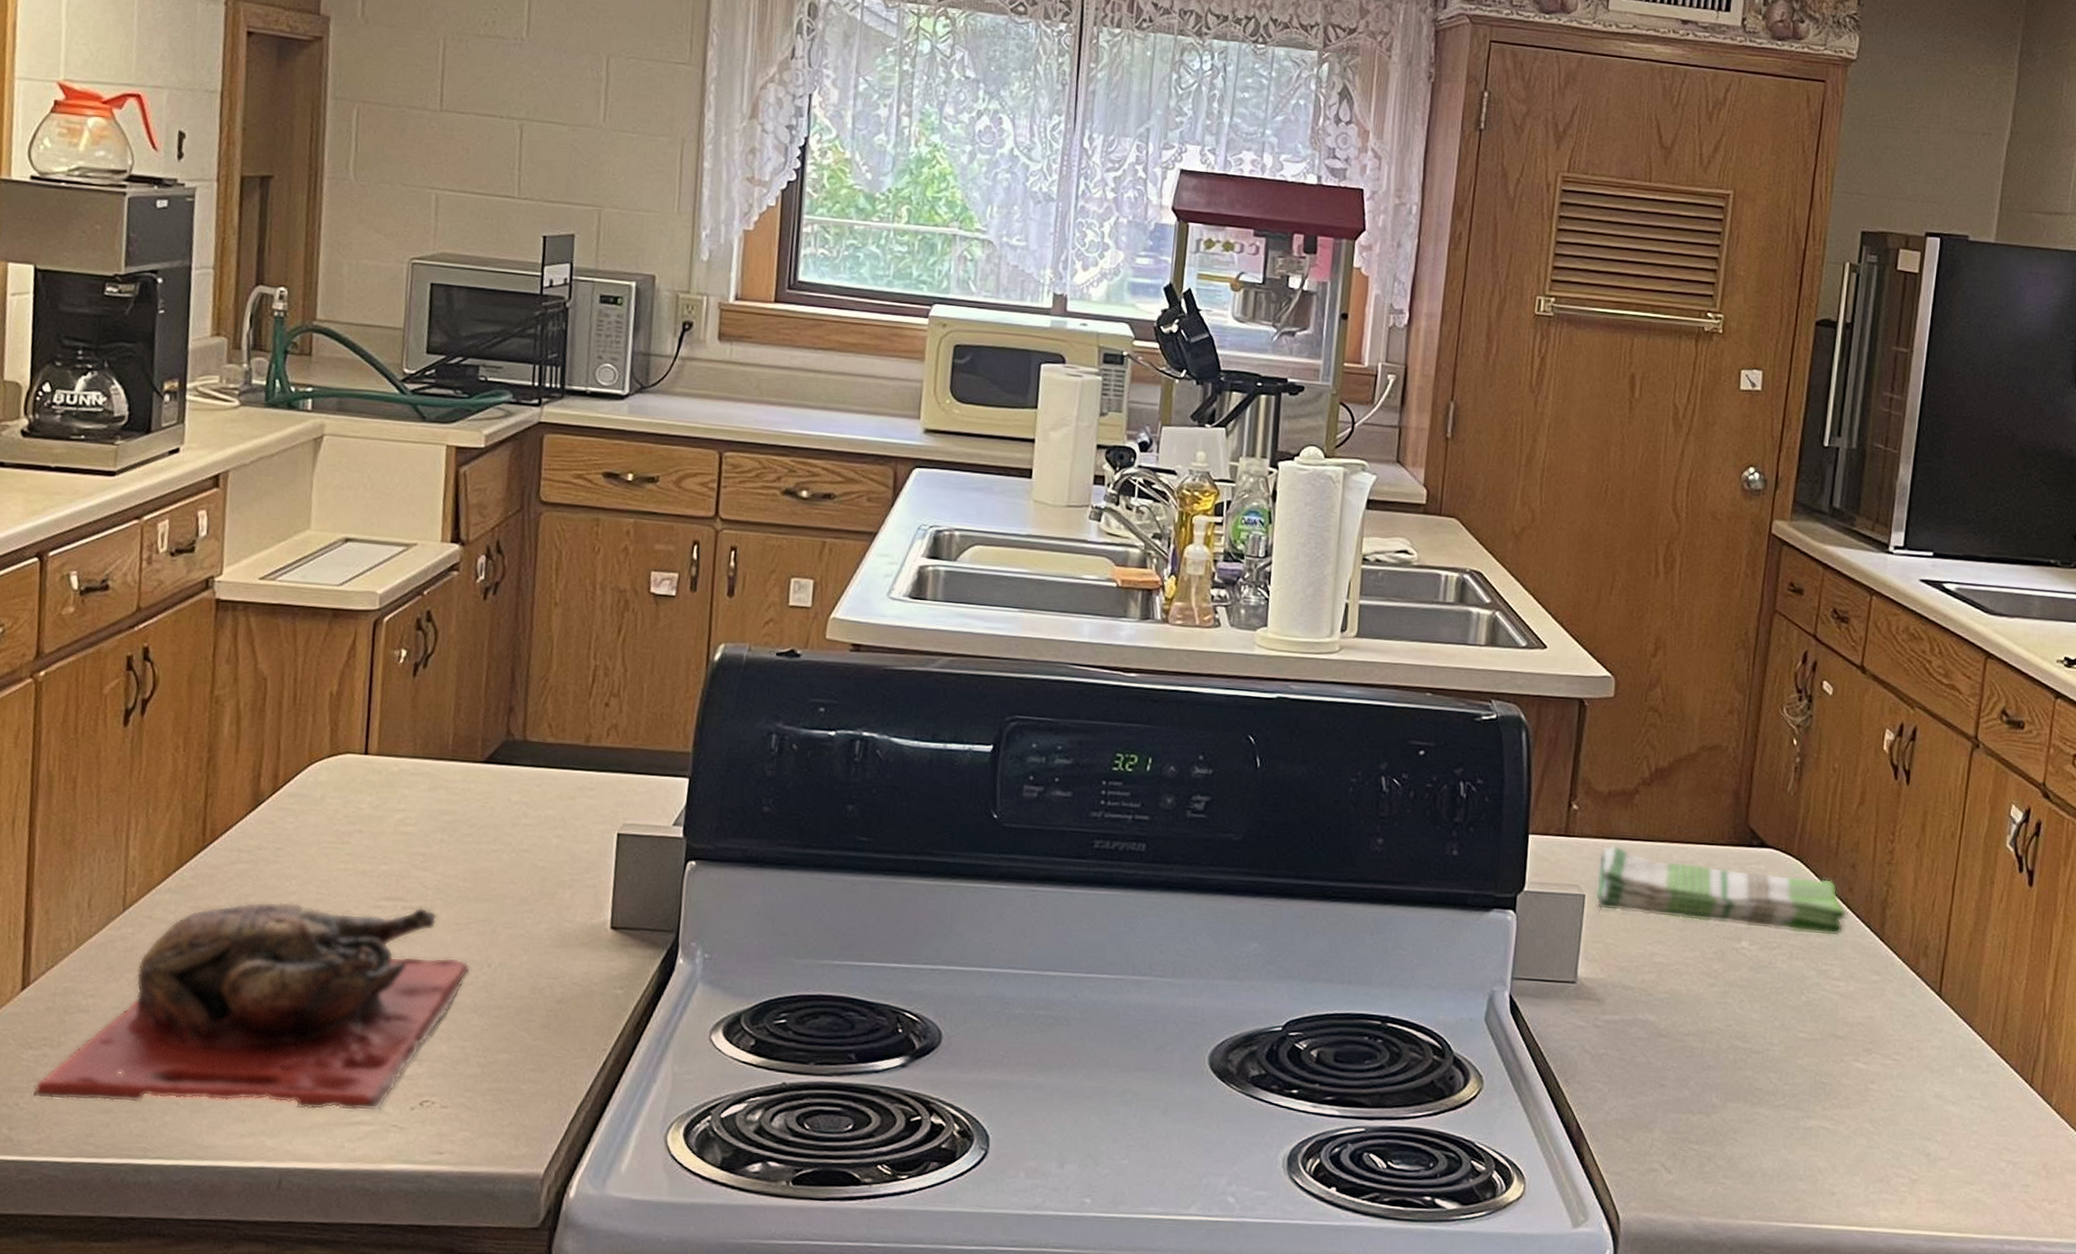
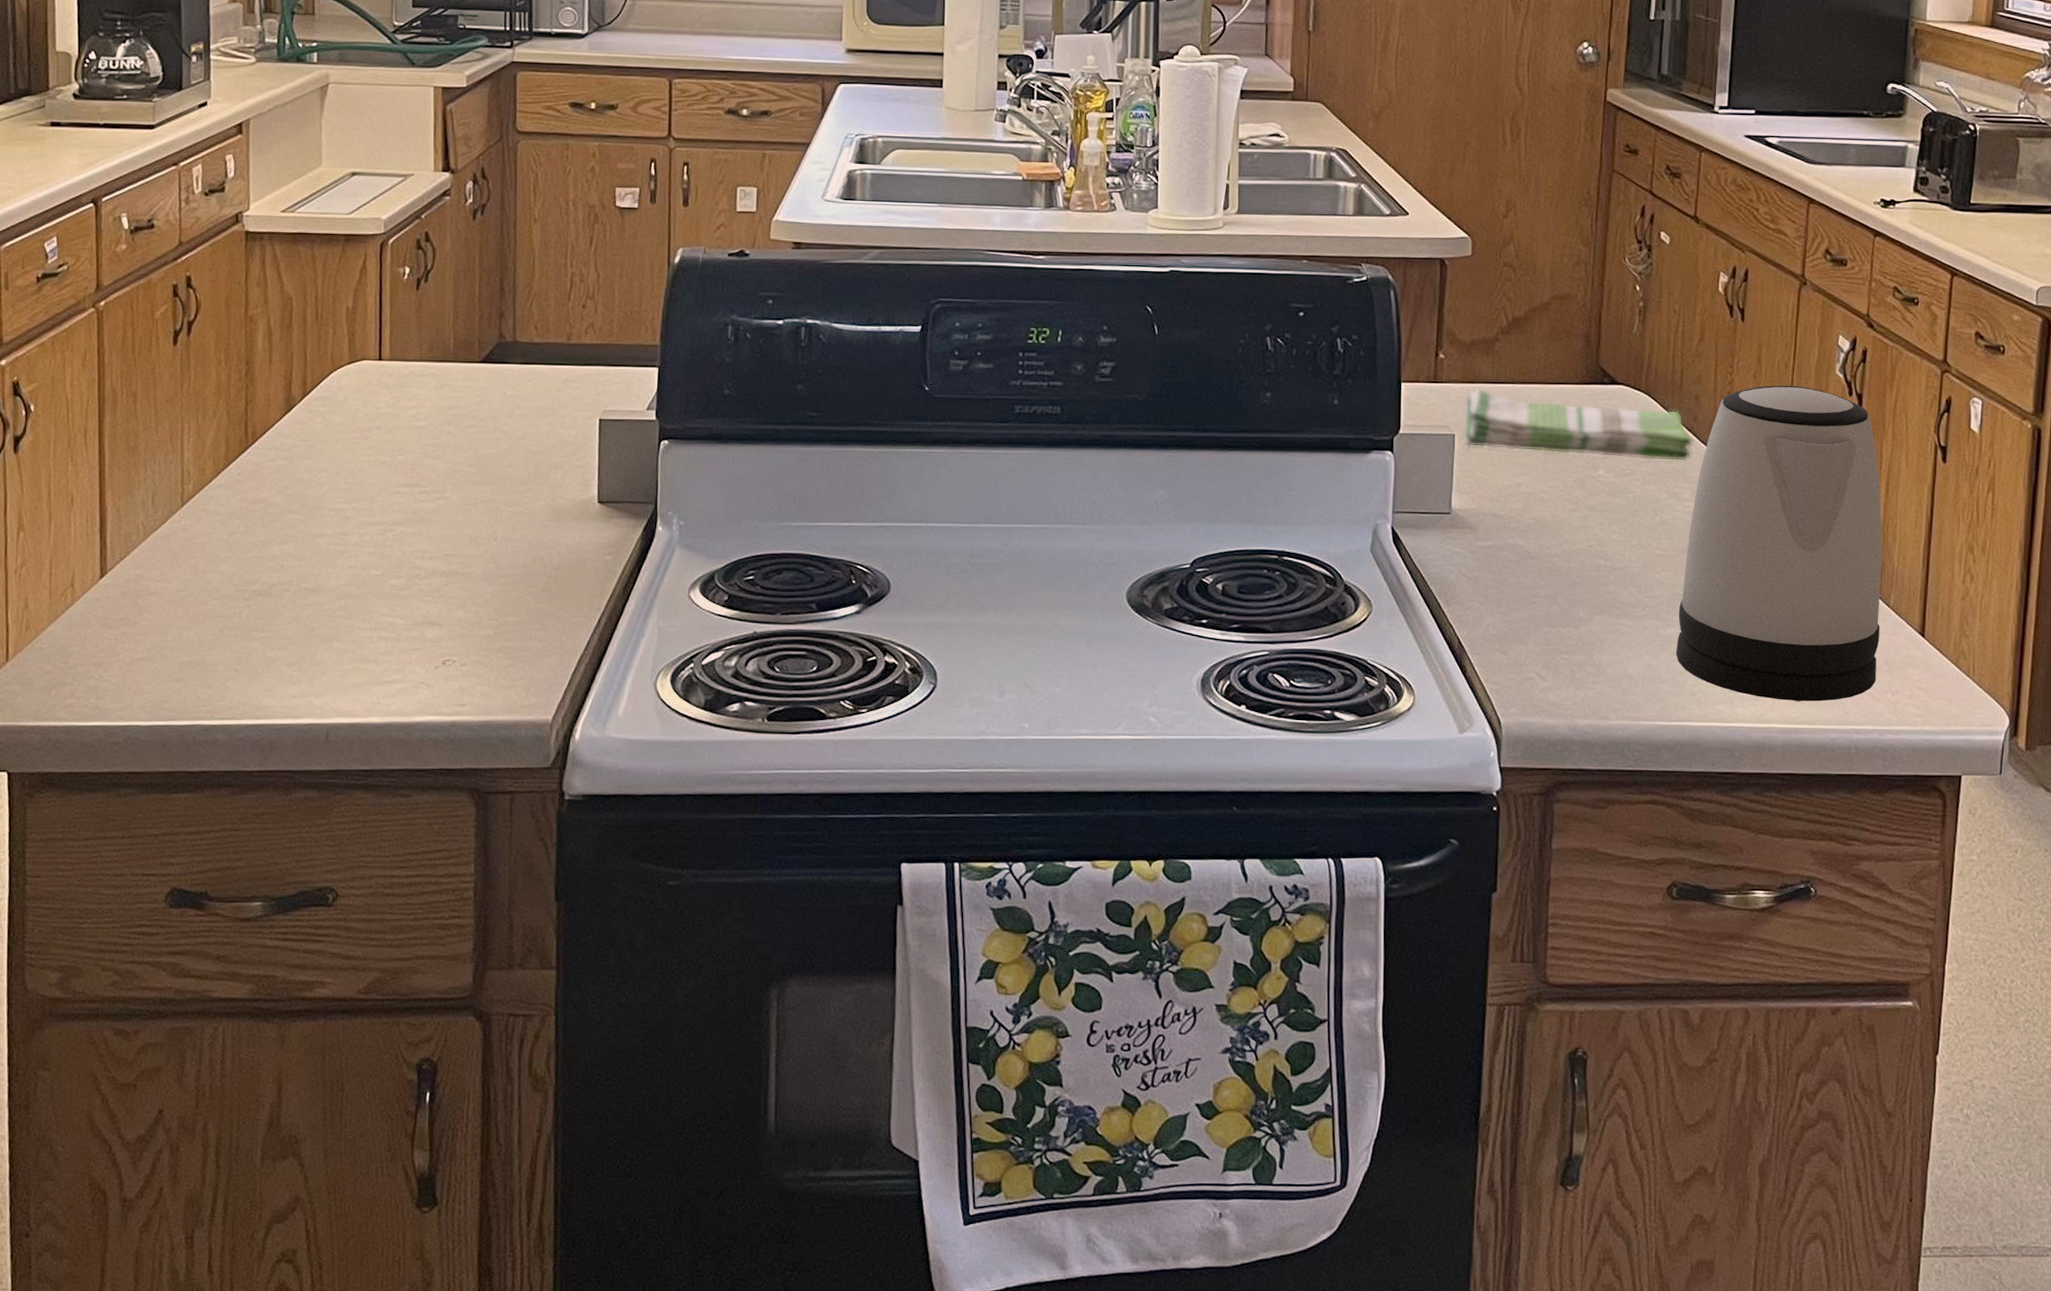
cutting board: present [33,901,470,1112] -> none [114,491,479,672]
kettle: none [1815,856,2049,1208] -> present [1675,385,1882,702]

